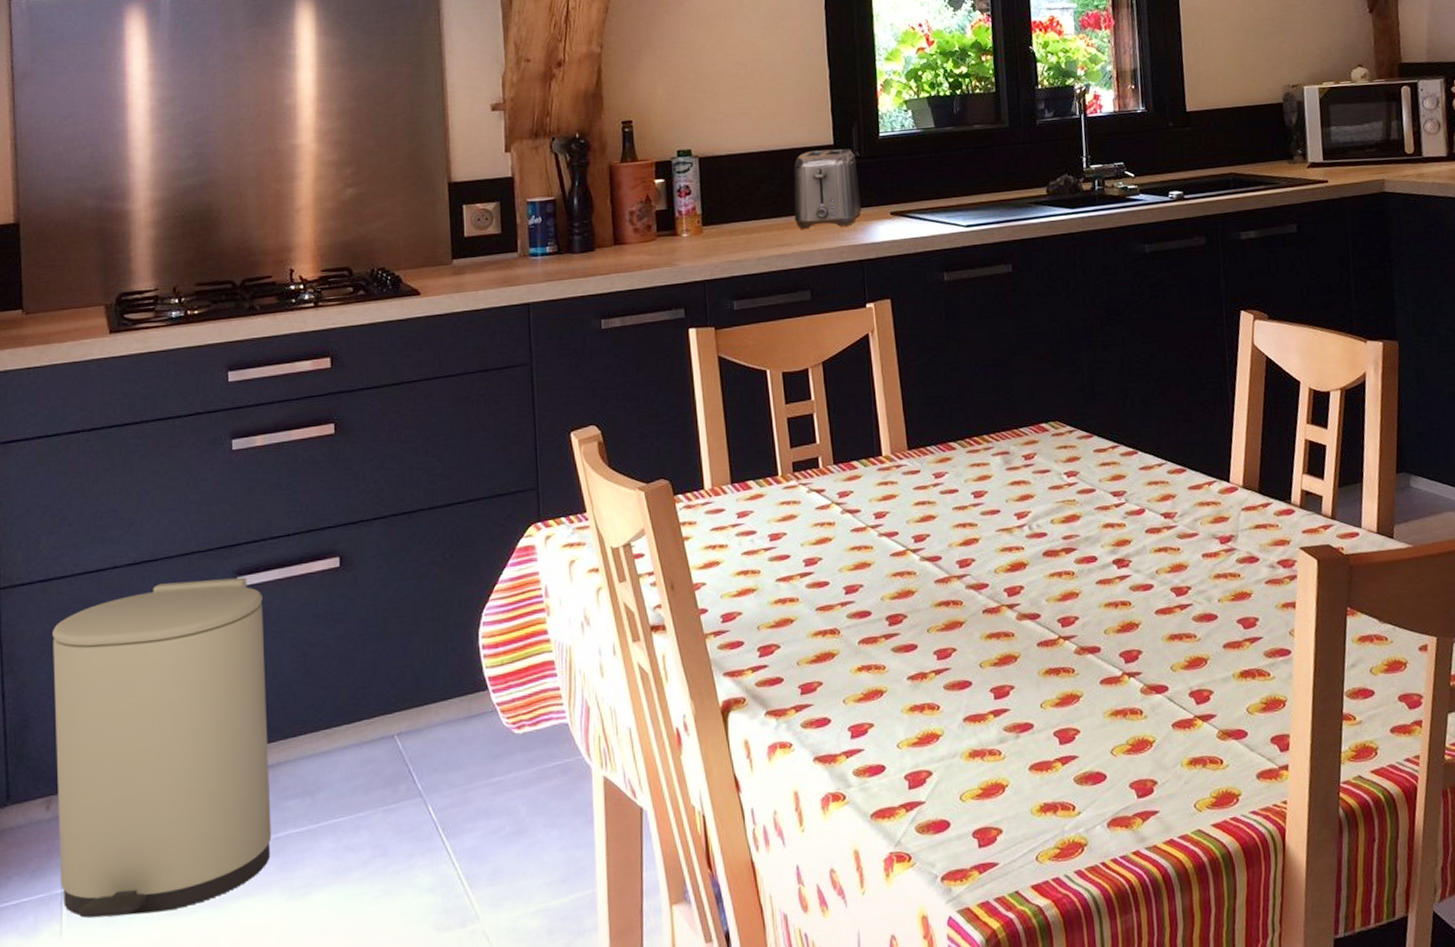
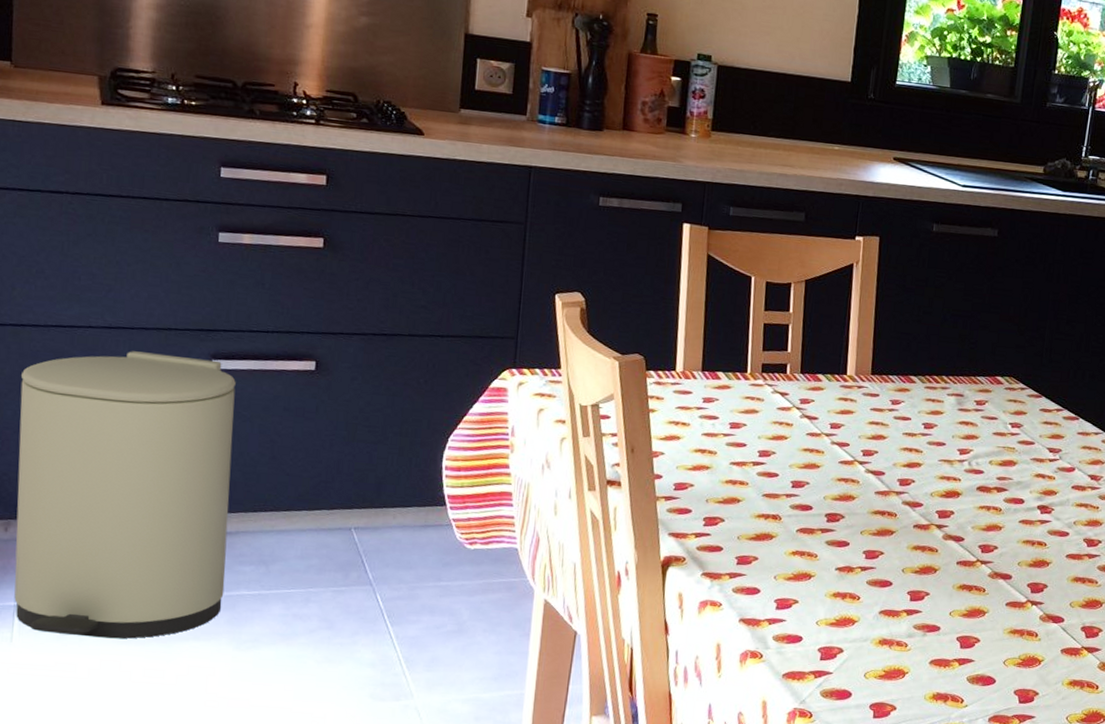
toaster: present [793,148,861,230] -> none [801,83,870,162]

